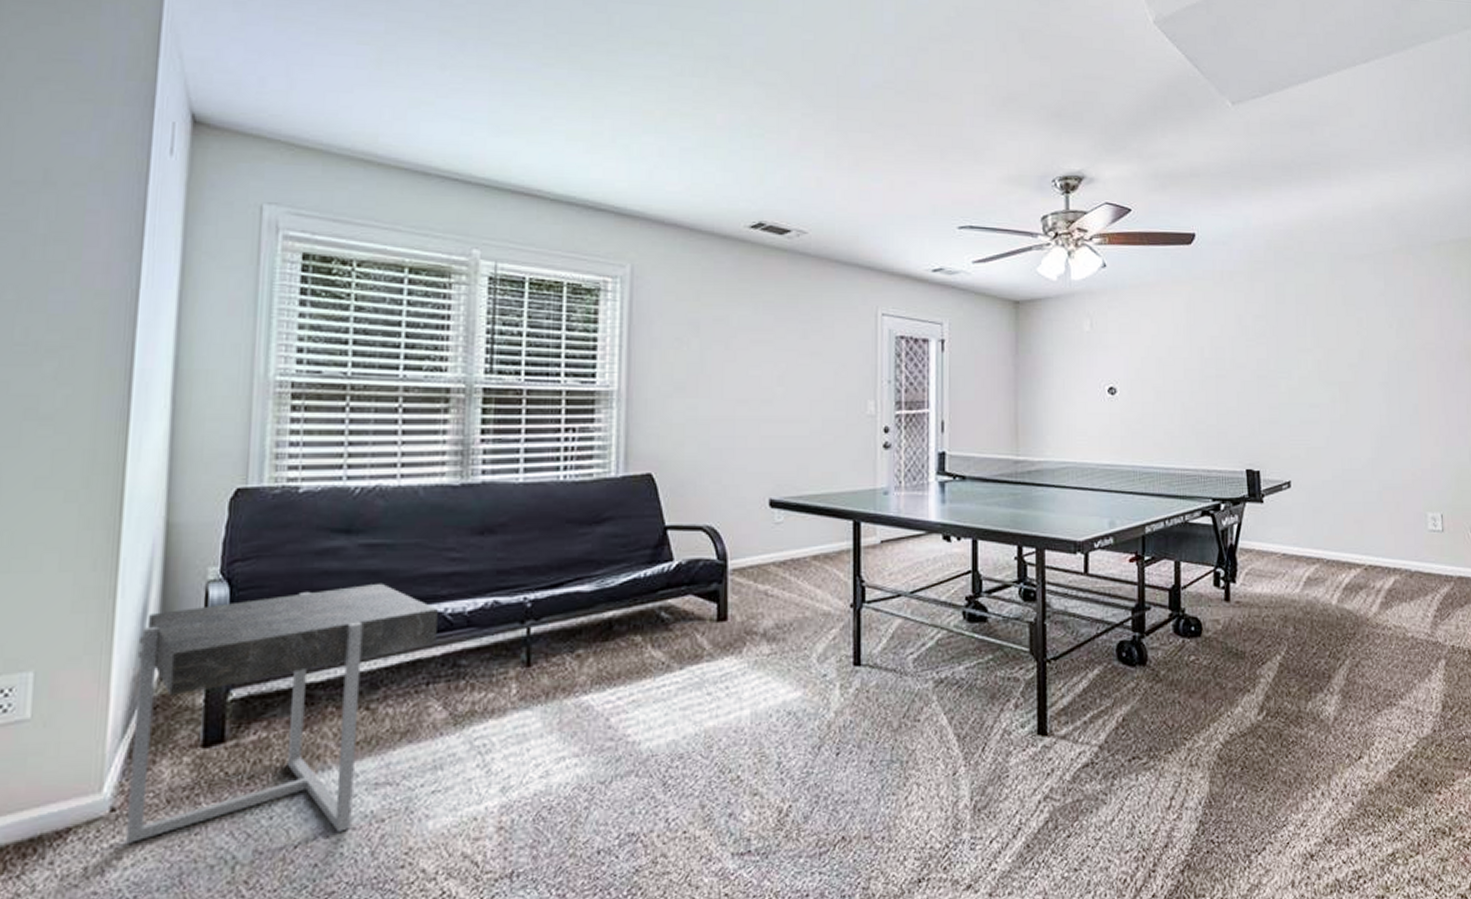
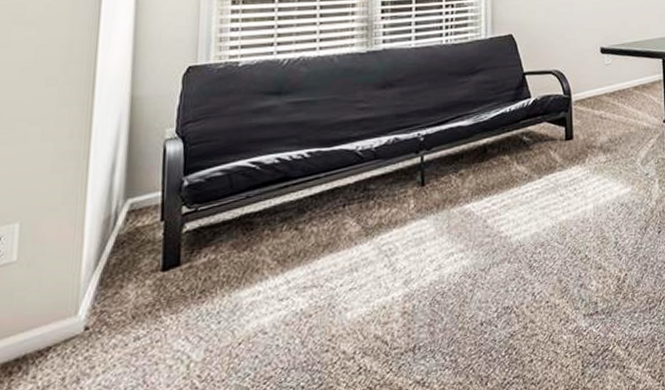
side table: present [126,583,438,843] -> none [98,130,351,355]

